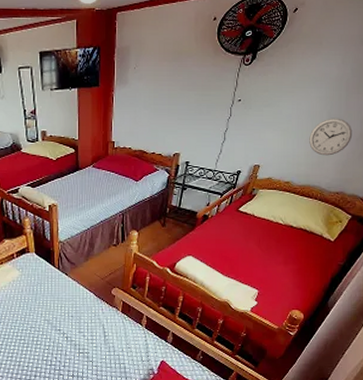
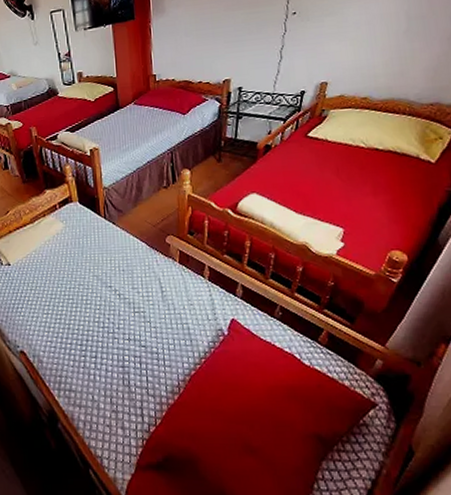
wall clock: present [309,118,353,156] -> none [385,17,442,63]

